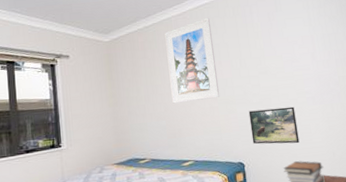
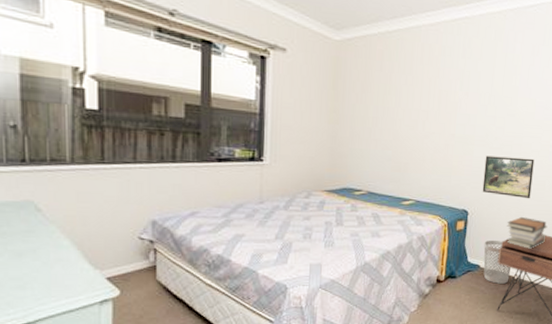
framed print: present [165,18,220,104] -> none [404,36,466,135]

